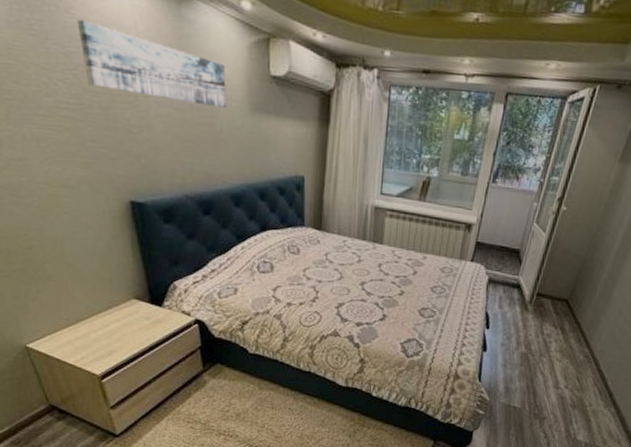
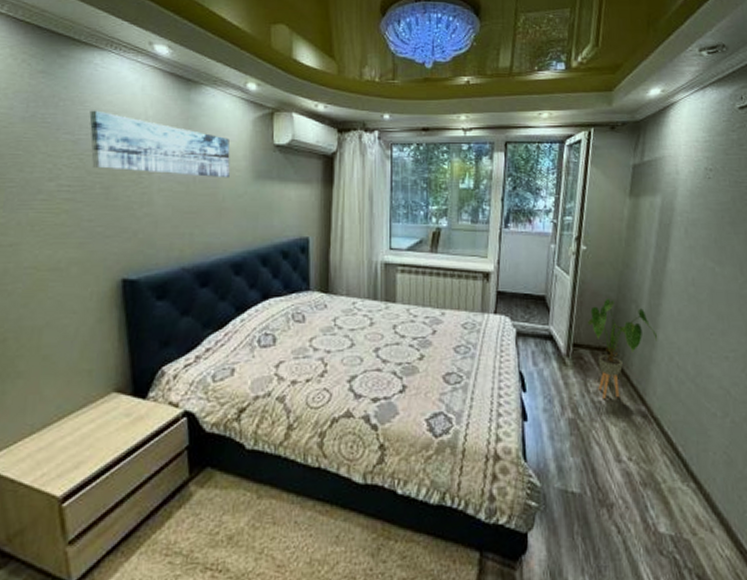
house plant: none [551,257,614,341] -> present [588,298,658,399]

